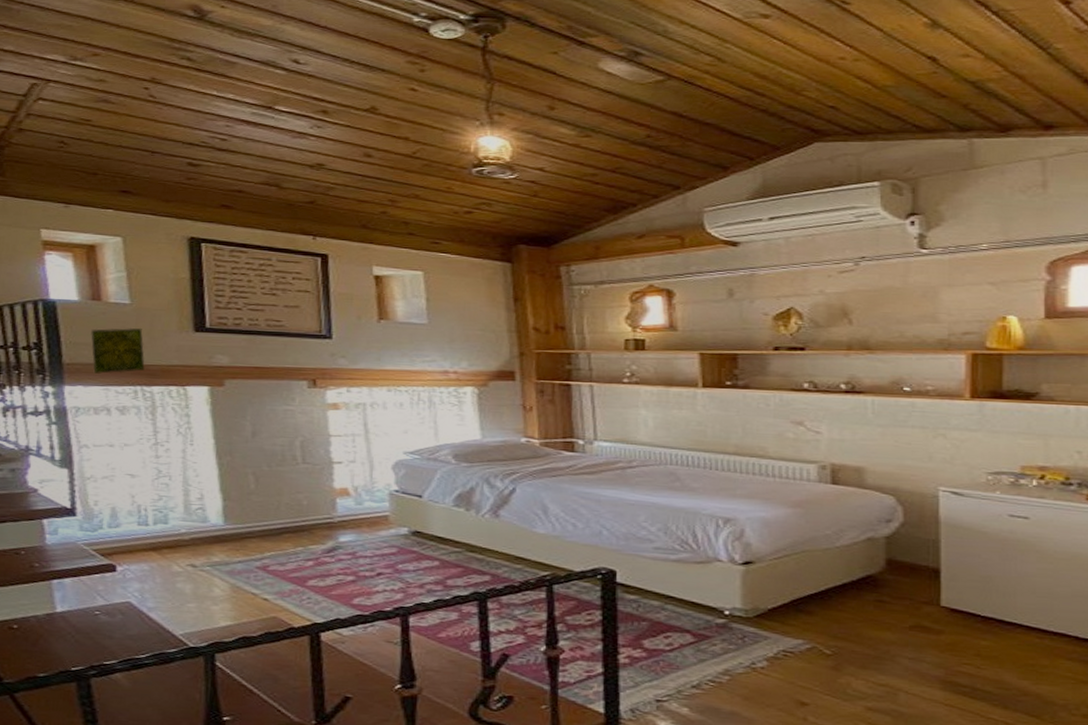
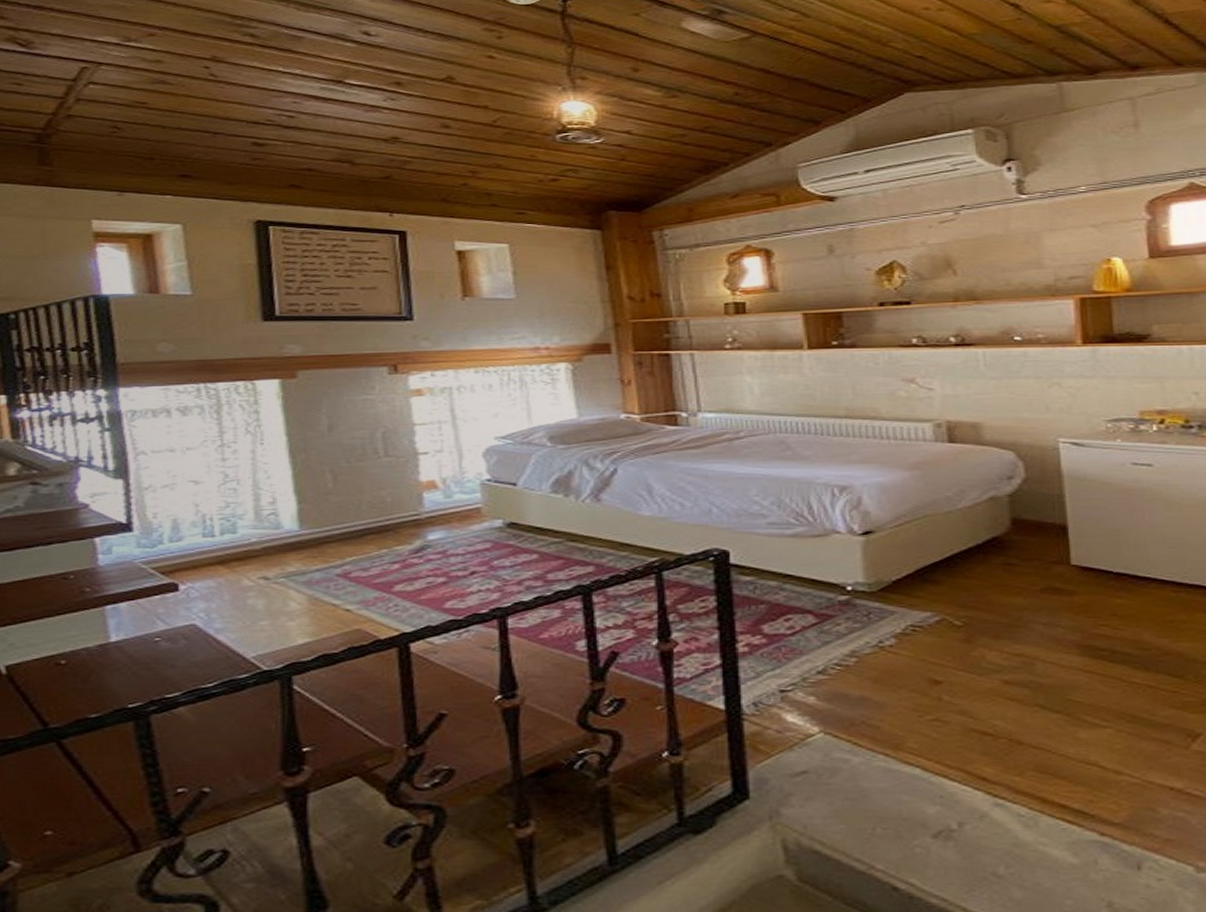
decorative tile: present [91,327,146,374] -> none [148,320,210,372]

